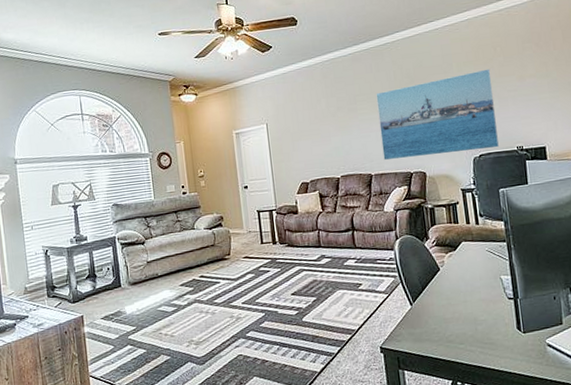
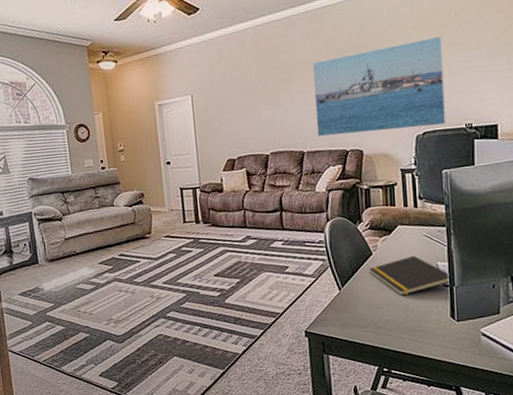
notepad: none [438,270,514,310] -> present [369,255,450,296]

